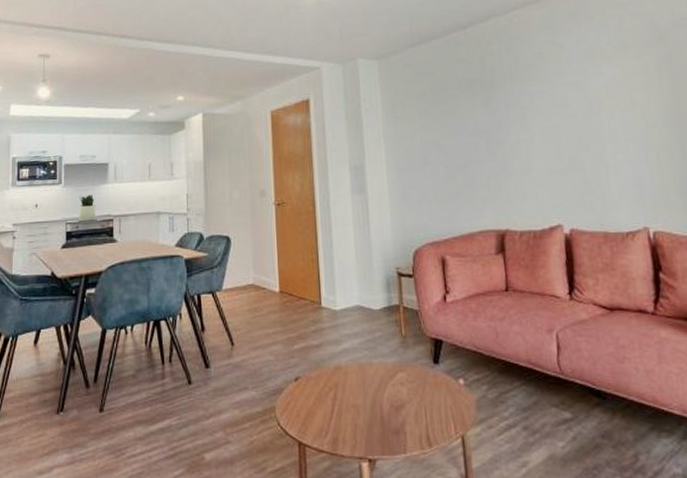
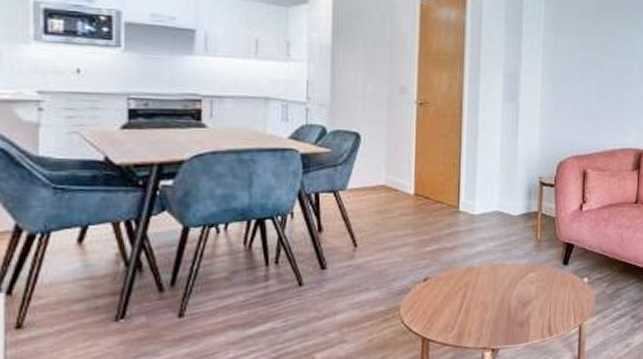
planter: present [77,194,96,222] -> none [146,65,176,99]

